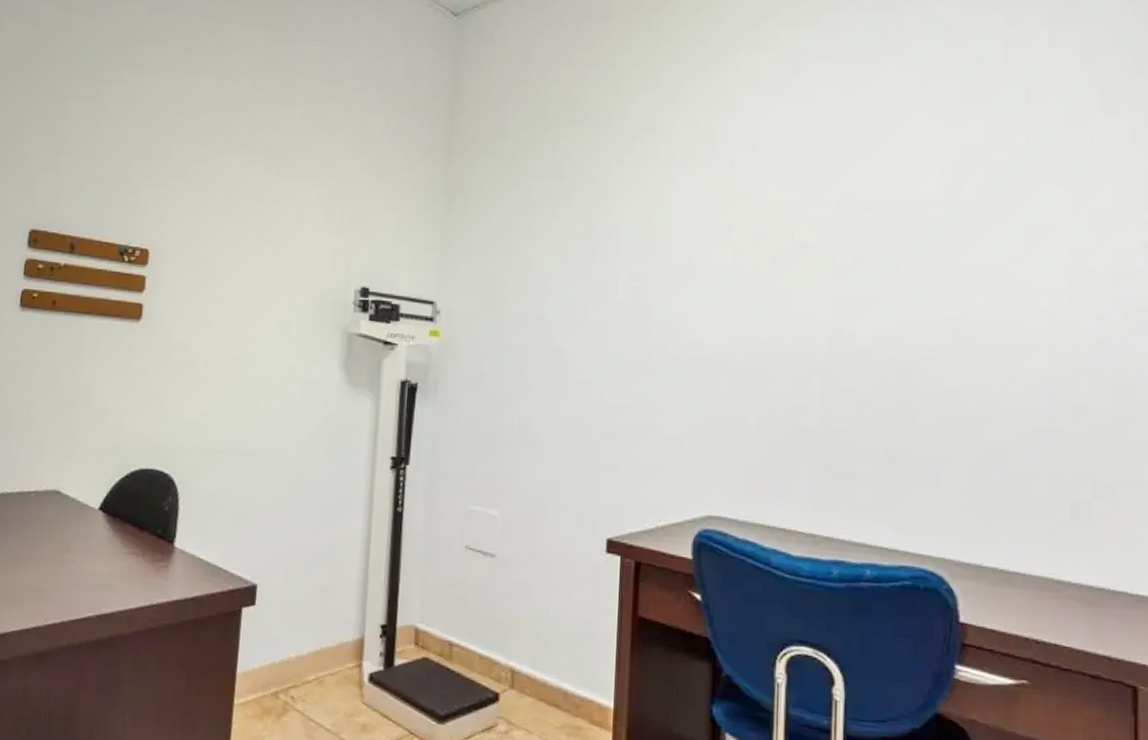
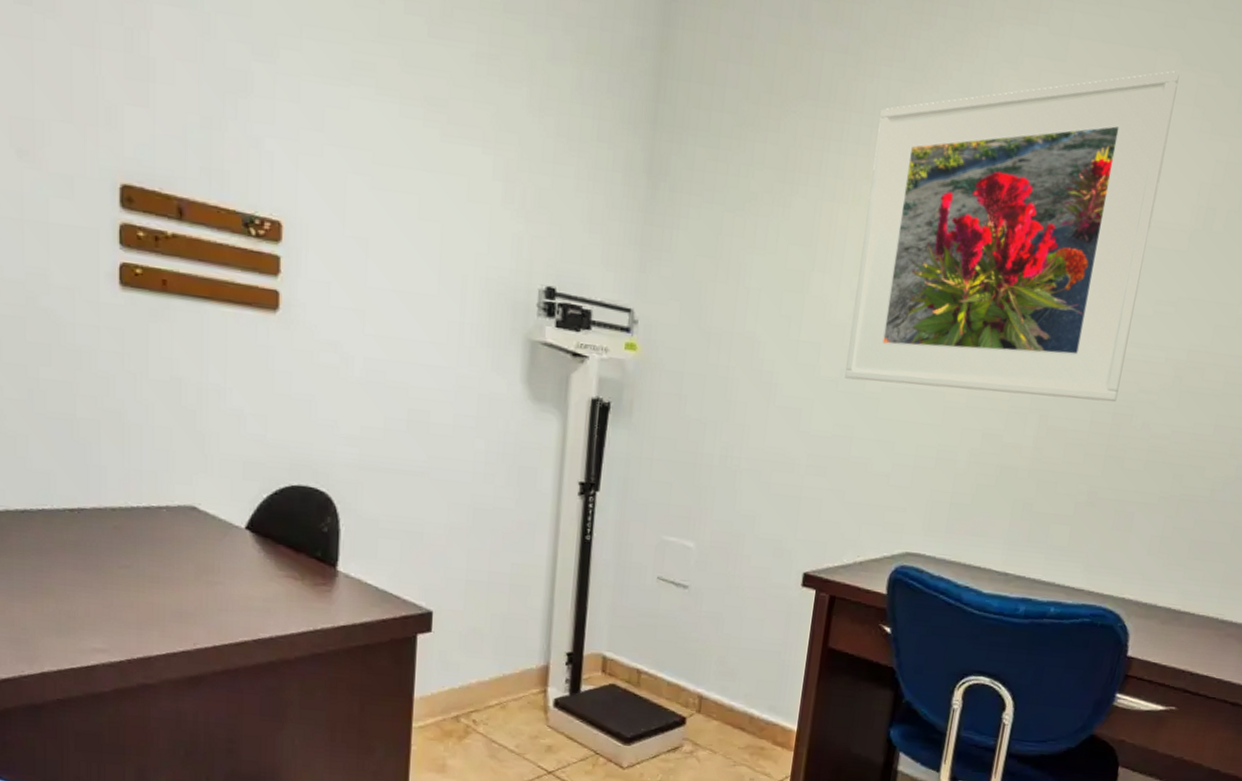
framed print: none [630,74,904,361] -> present [845,71,1180,402]

